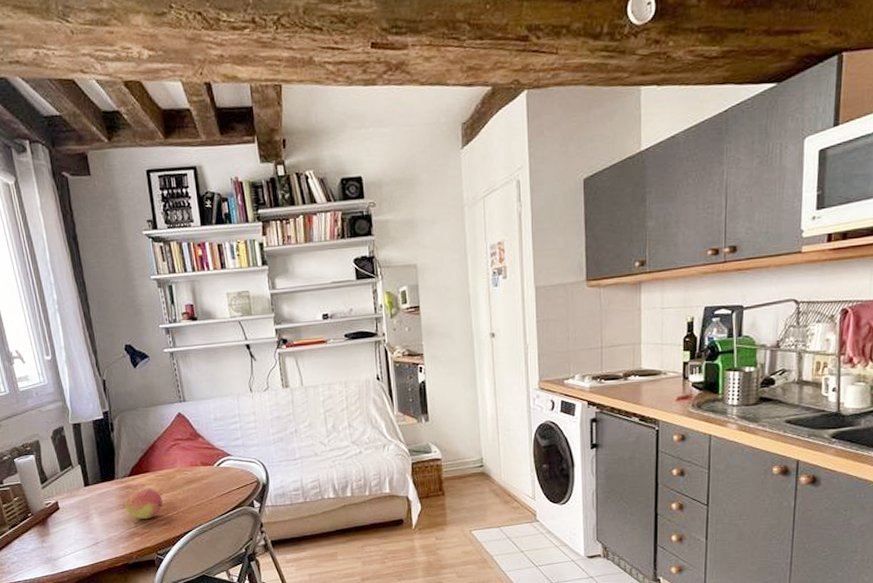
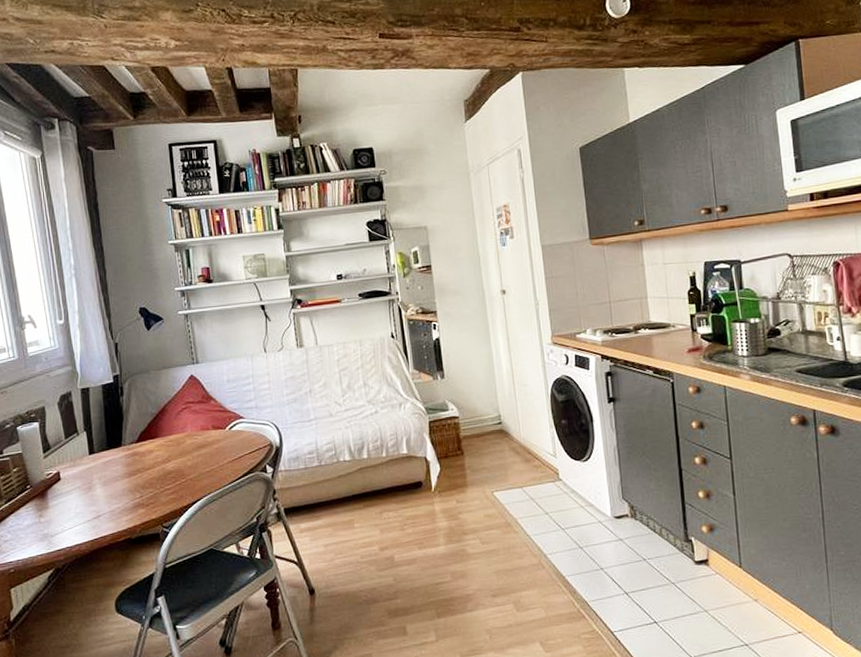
fruit: present [125,488,163,520] -> none [130,455,171,489]

